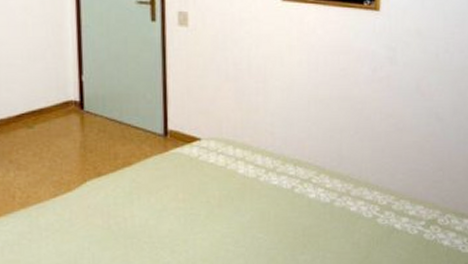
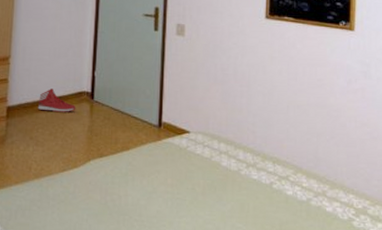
sneaker: none [14,100,63,129] -> present [37,89,76,113]

